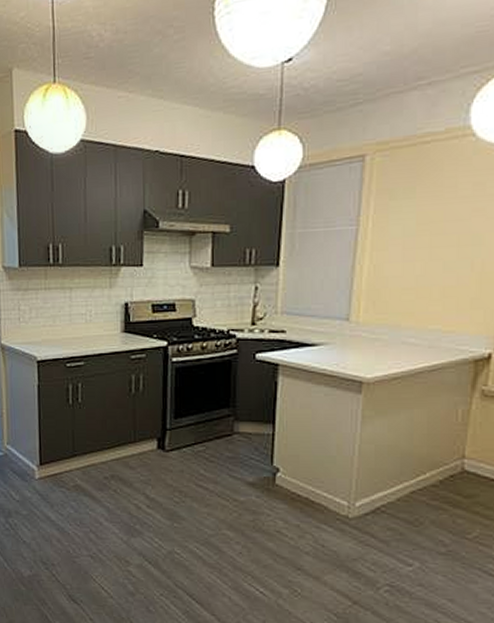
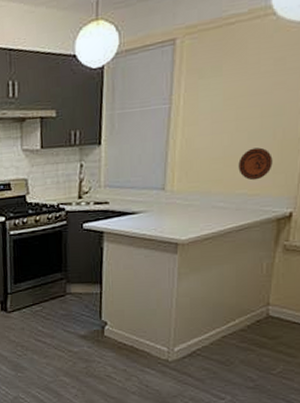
decorative plate: none [432,279,470,316] -> present [238,147,273,181]

